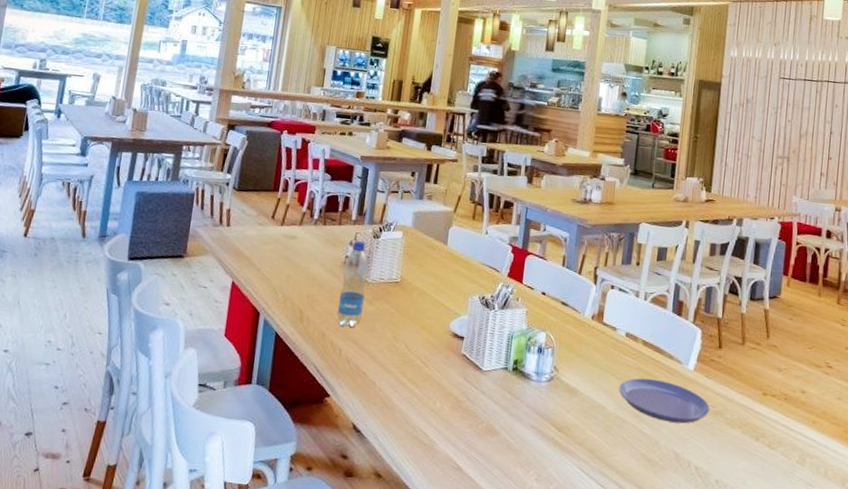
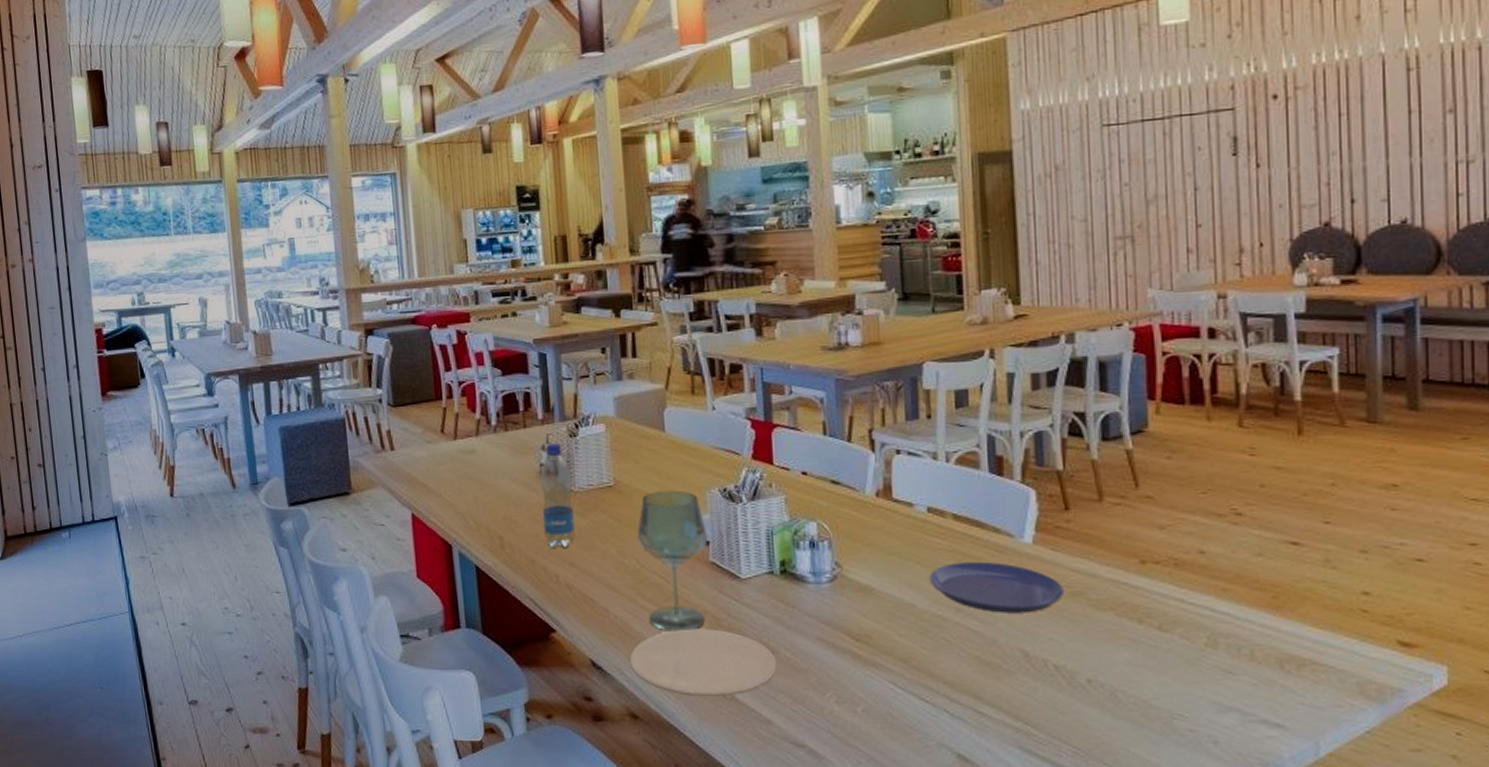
plate: none [384,406,497,466] -> present [630,629,777,697]
wine glass: none [406,291,464,408] -> present [636,490,708,632]

